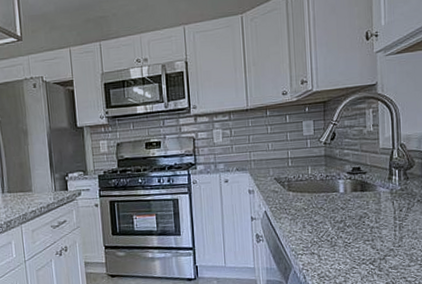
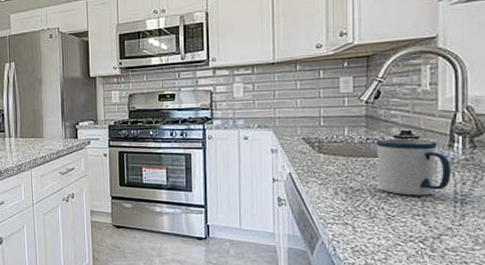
mug: none [334,174,392,224] -> present [377,138,452,196]

